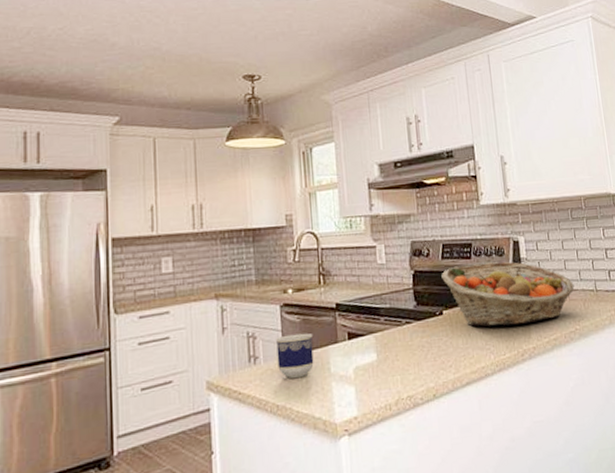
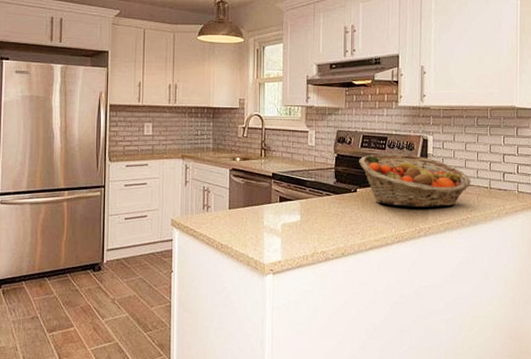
cup: present [275,333,314,378] -> none [223,192,253,225]

